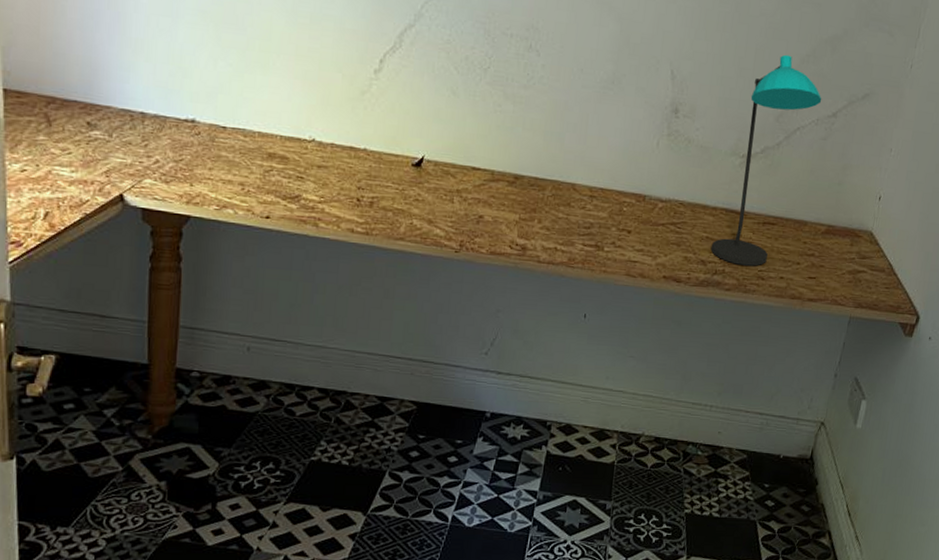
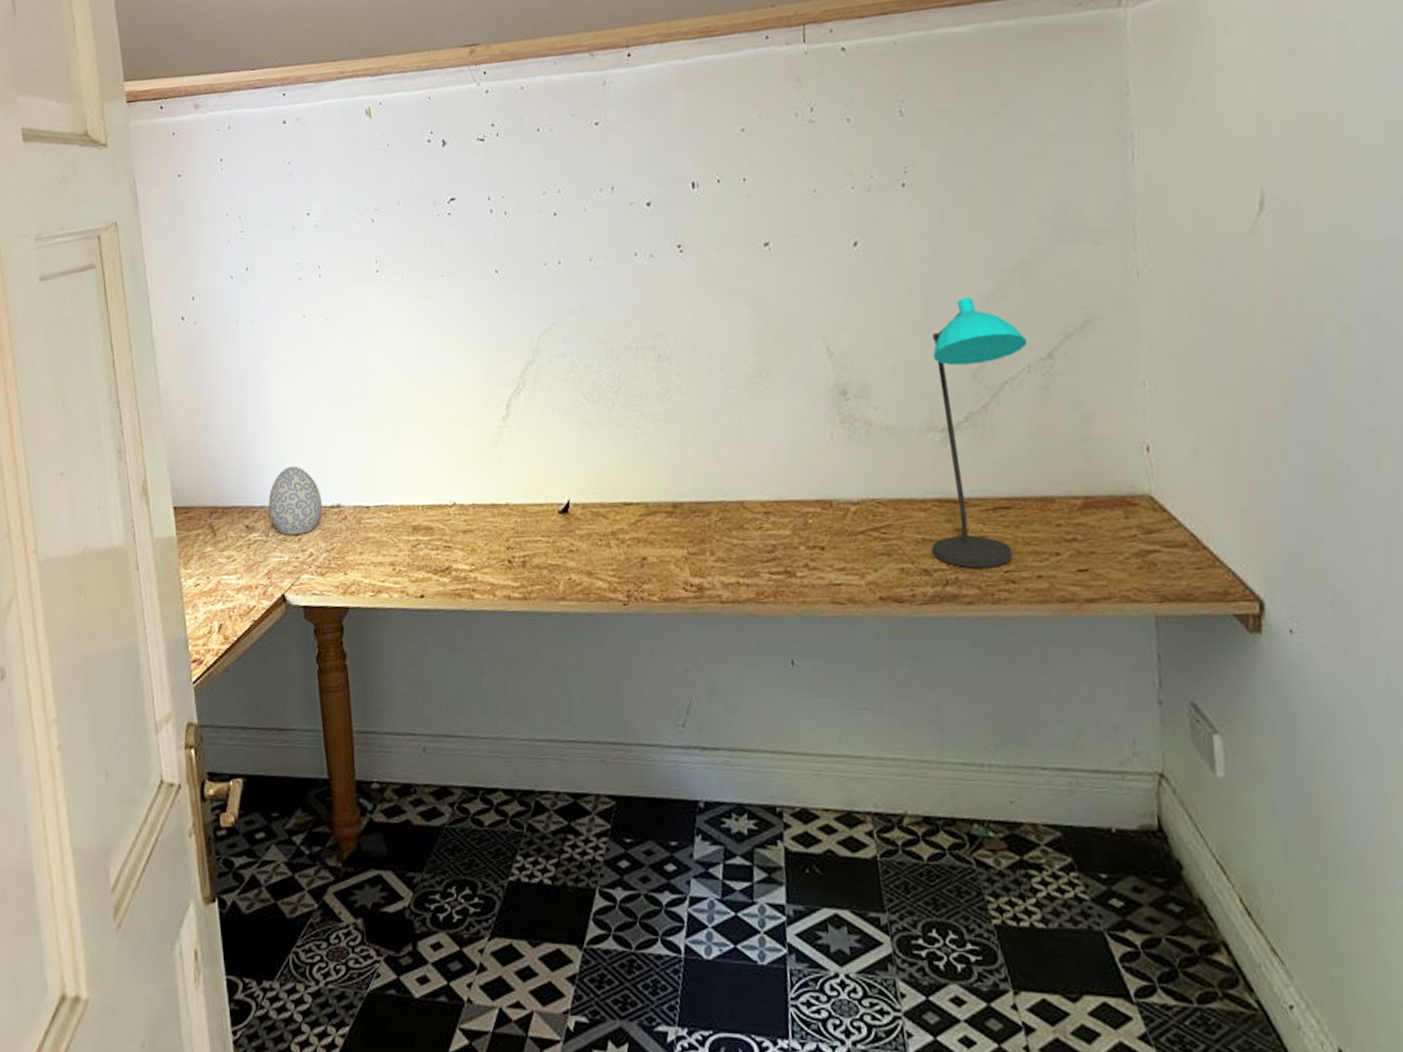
decorative egg: none [115,73,176,141] -> present [268,465,323,535]

